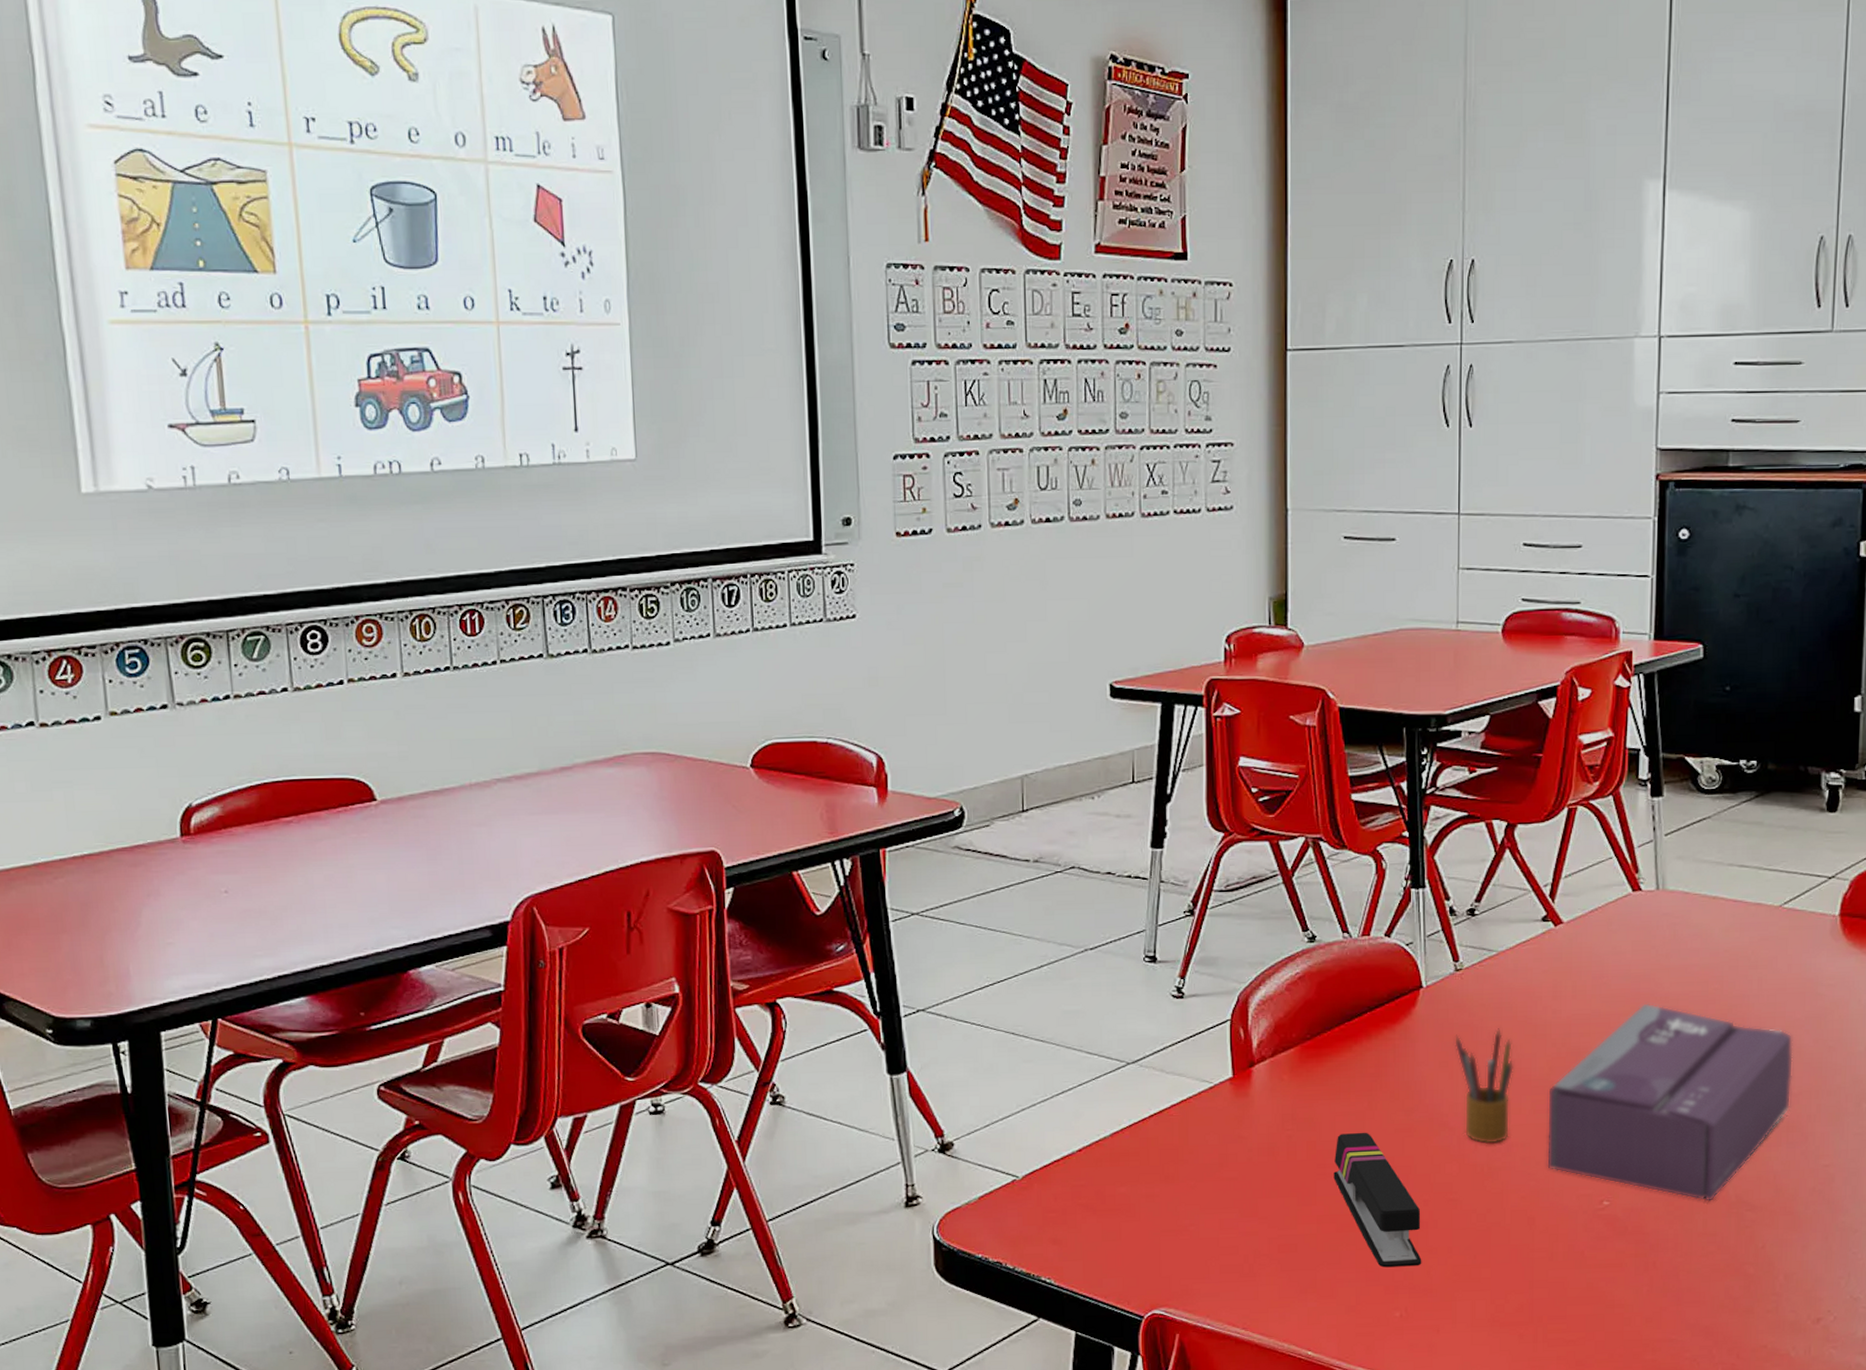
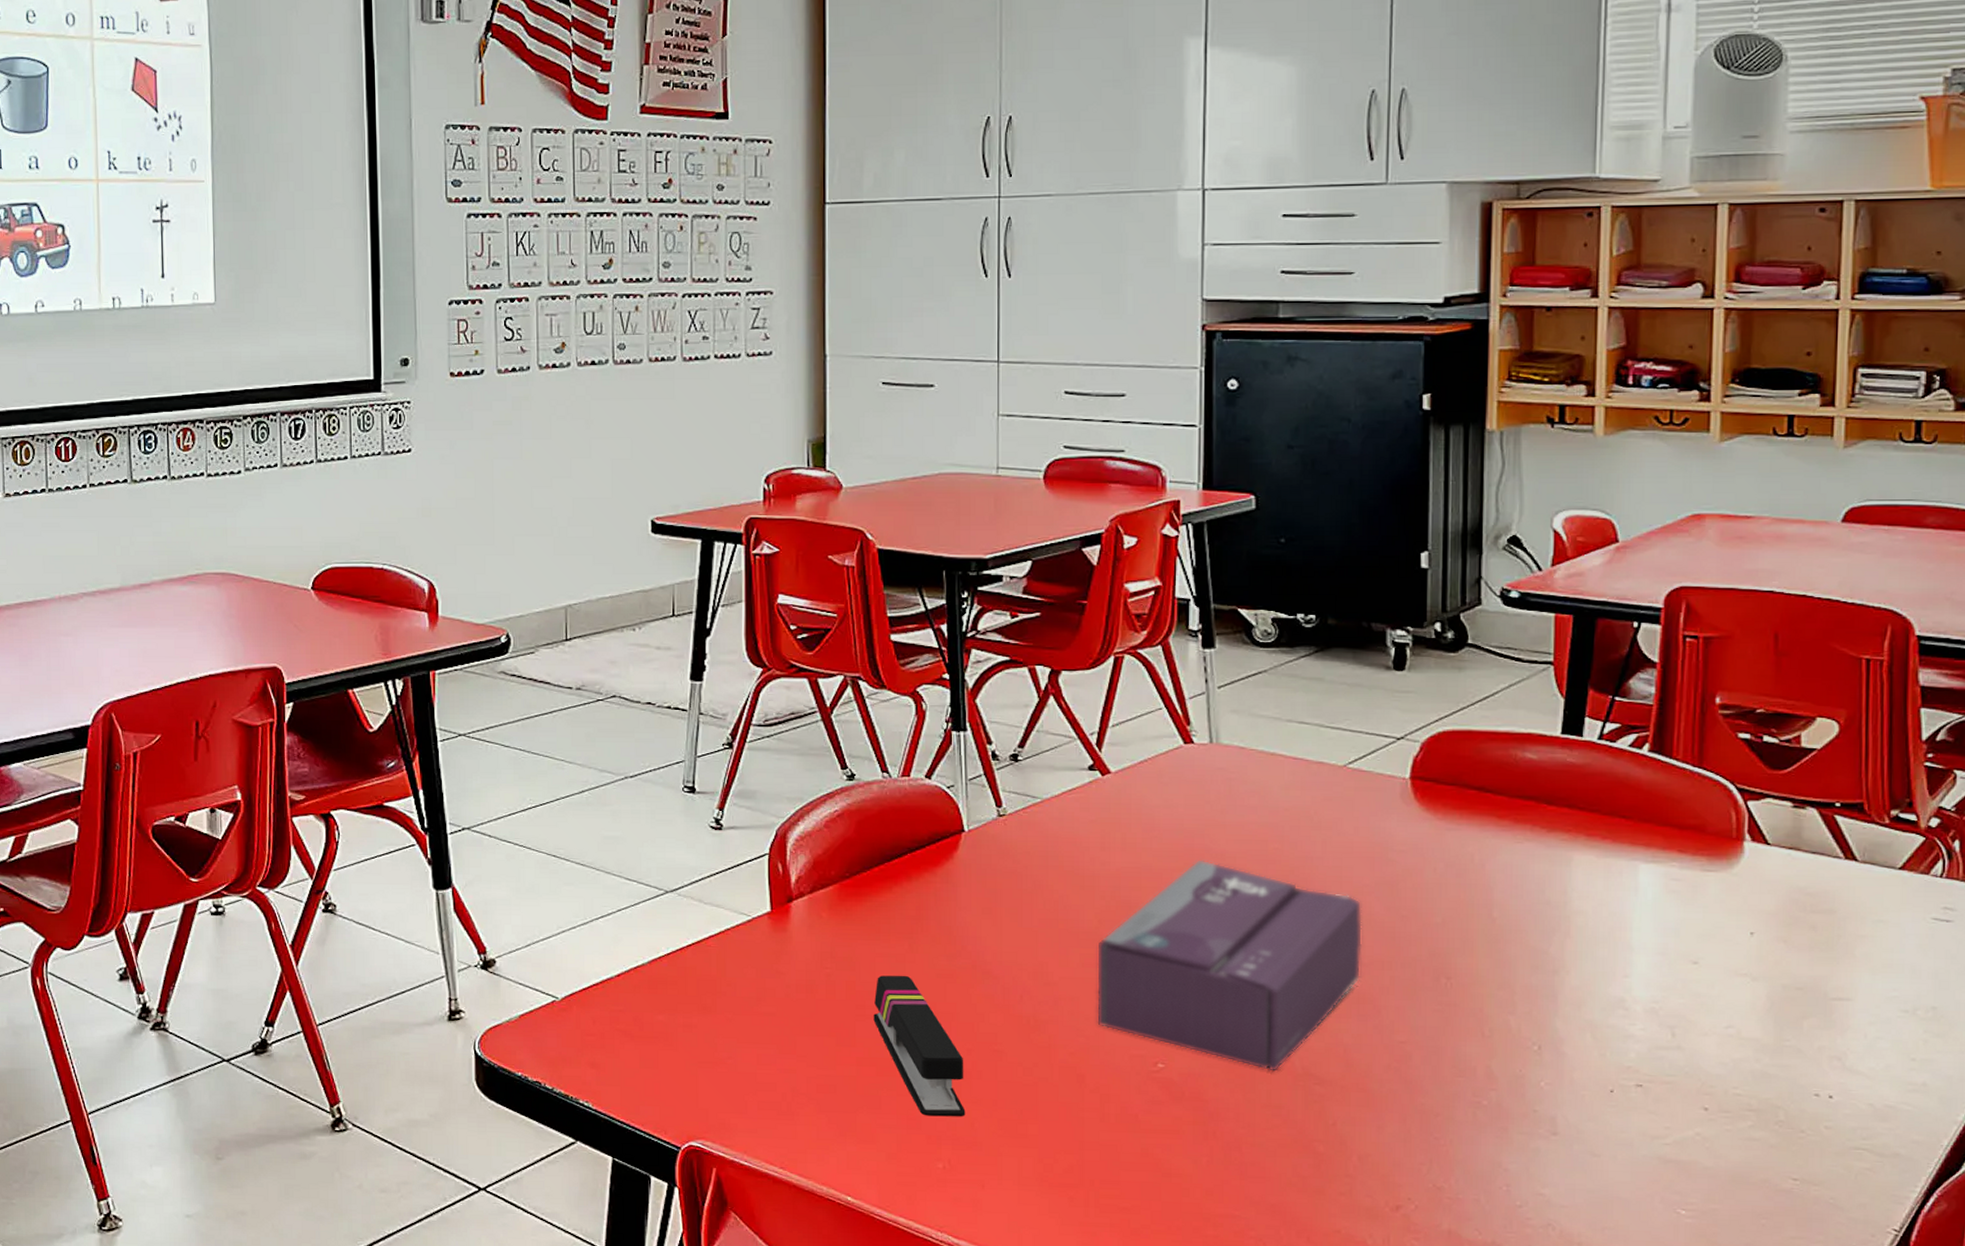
pencil box: present [1454,1028,1515,1144] -> none [997,877,1061,996]

